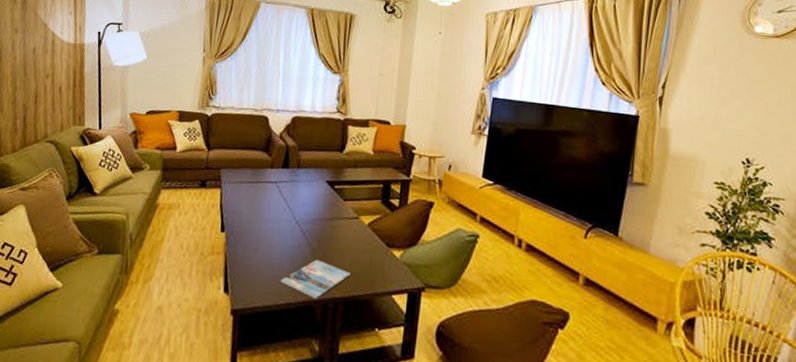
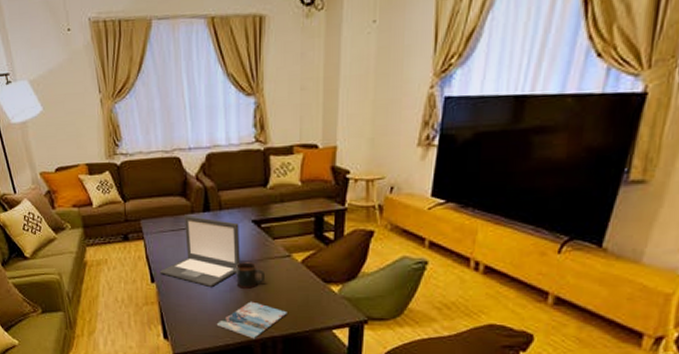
laptop: none [230,170,314,243] -> present [159,216,240,288]
mug: none [305,219,333,247] -> present [236,262,265,289]

